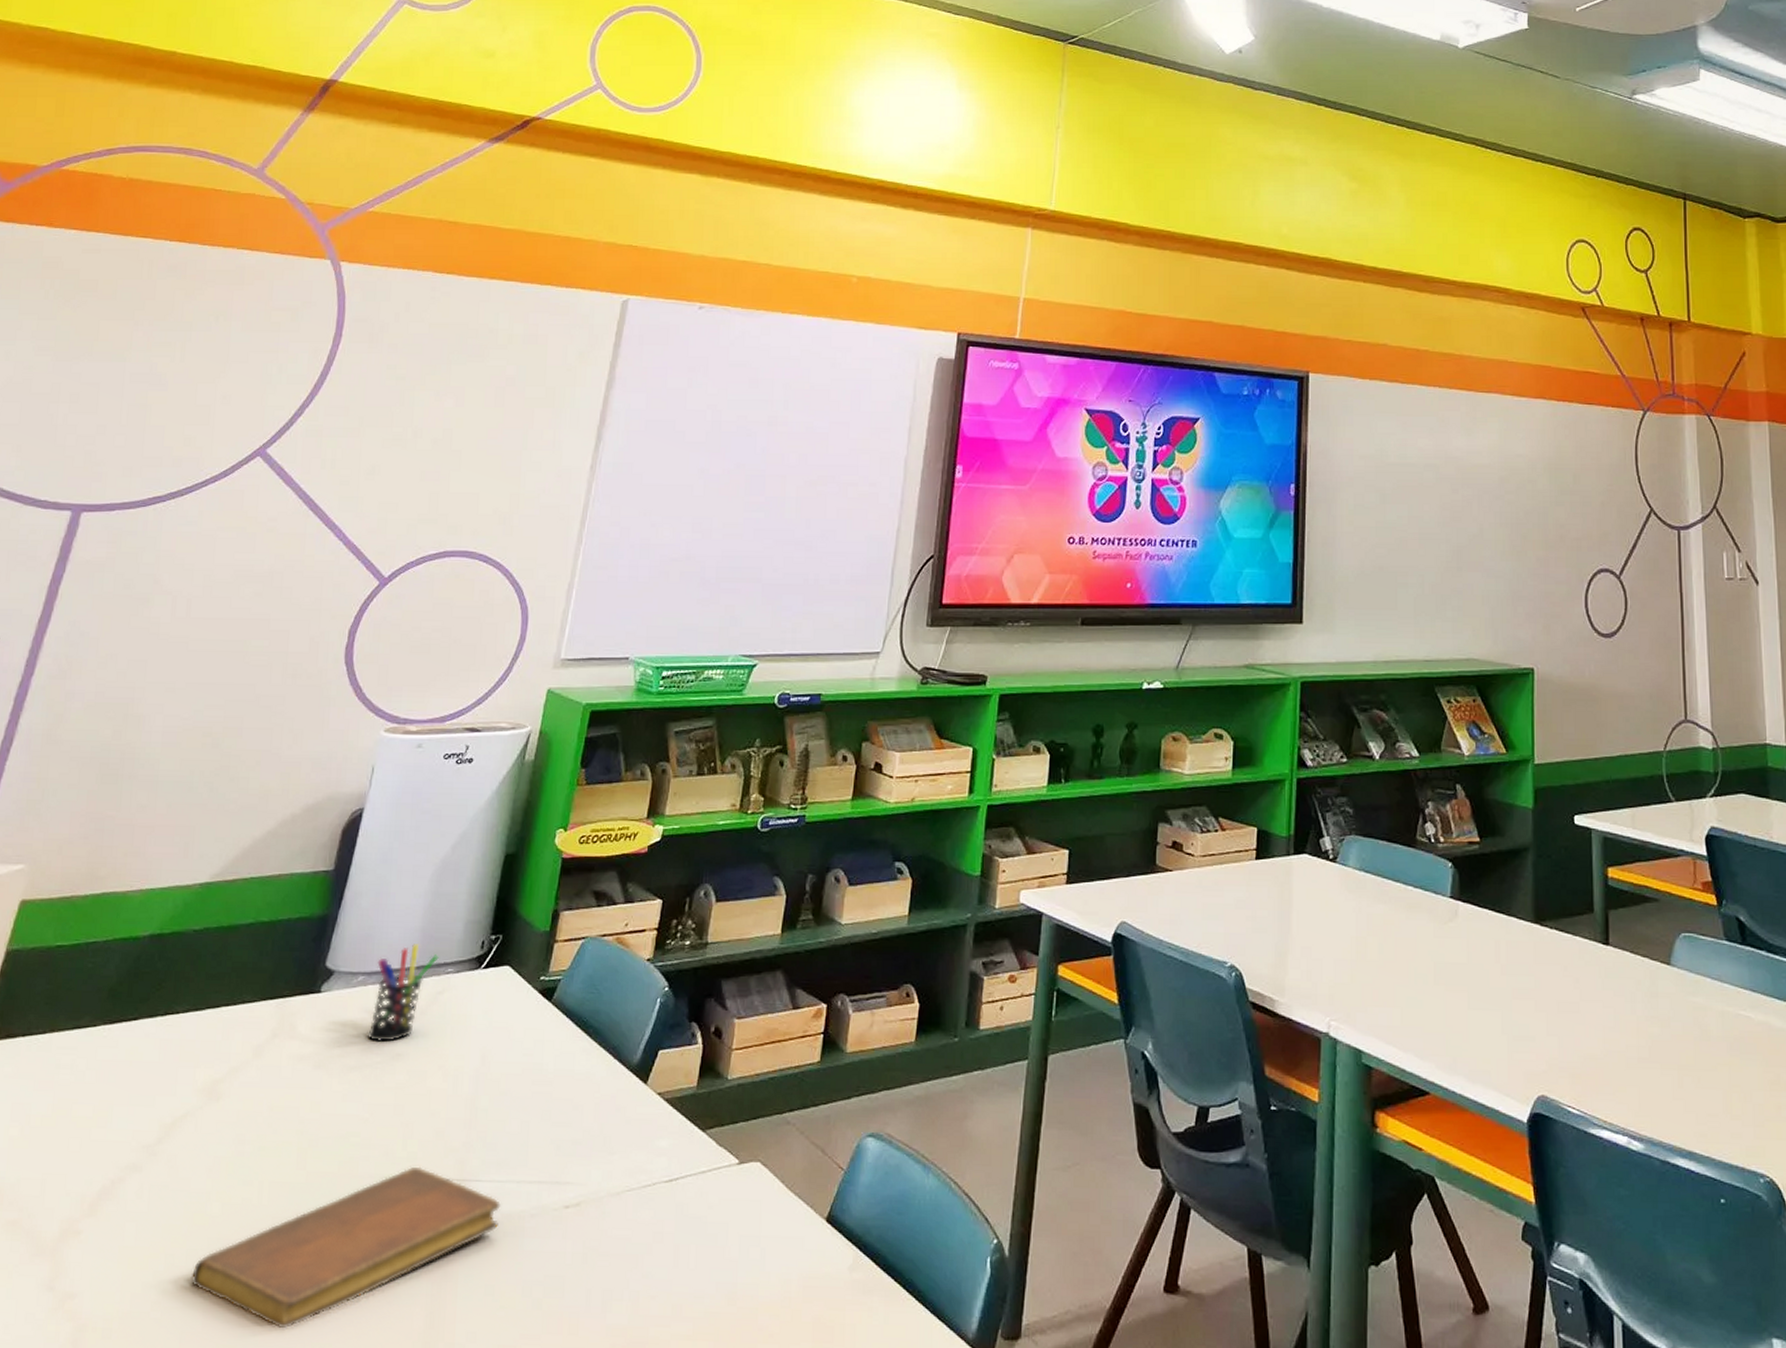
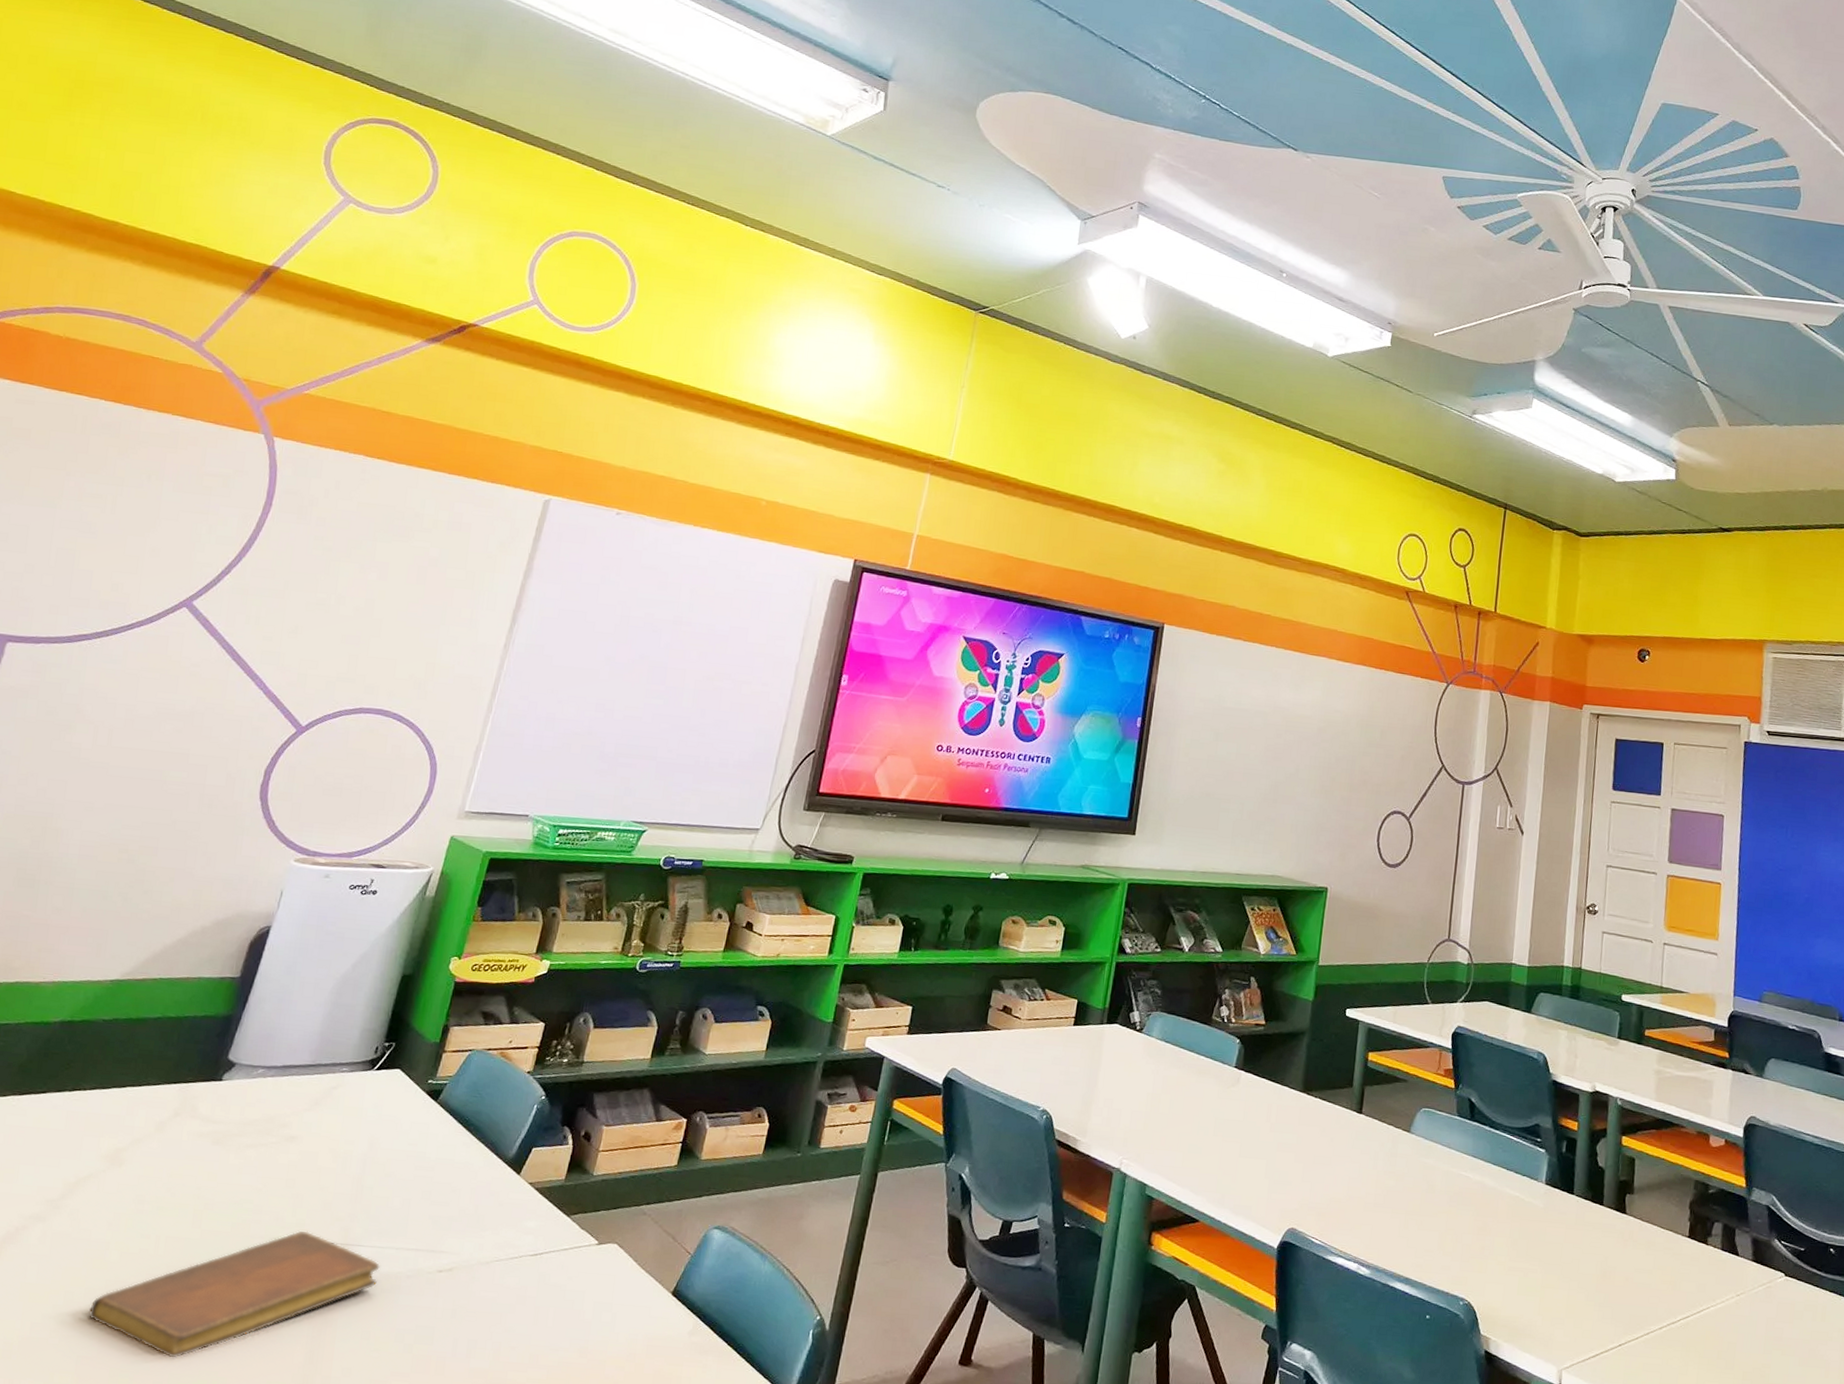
pen holder: present [368,944,439,1042] -> none [265,1045,335,1126]

